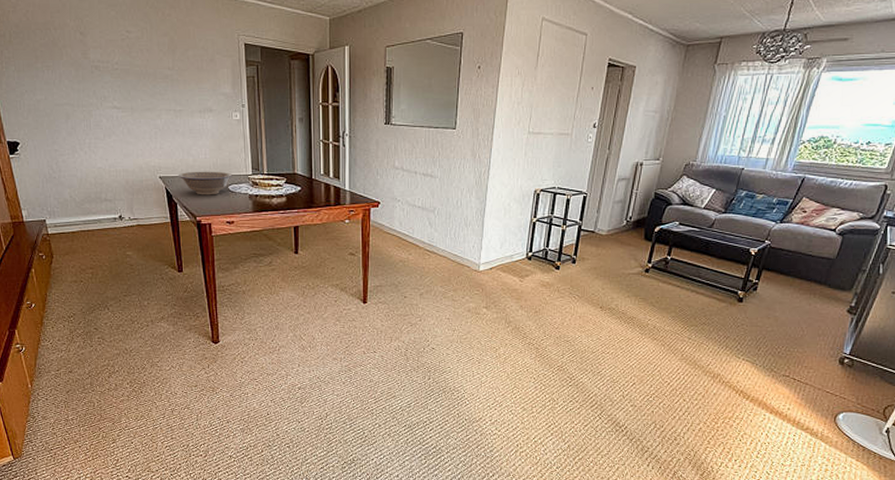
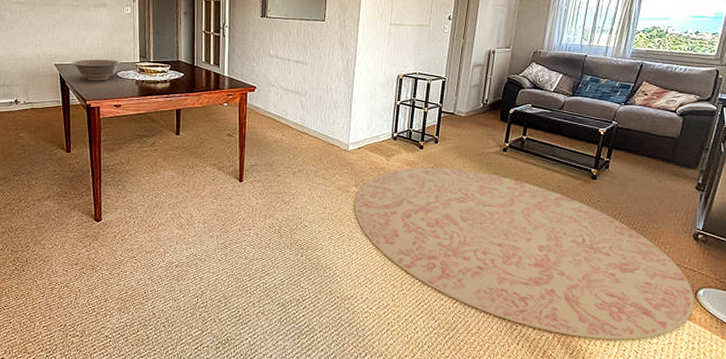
rug: none [484,289,833,463] -> present [354,167,694,341]

